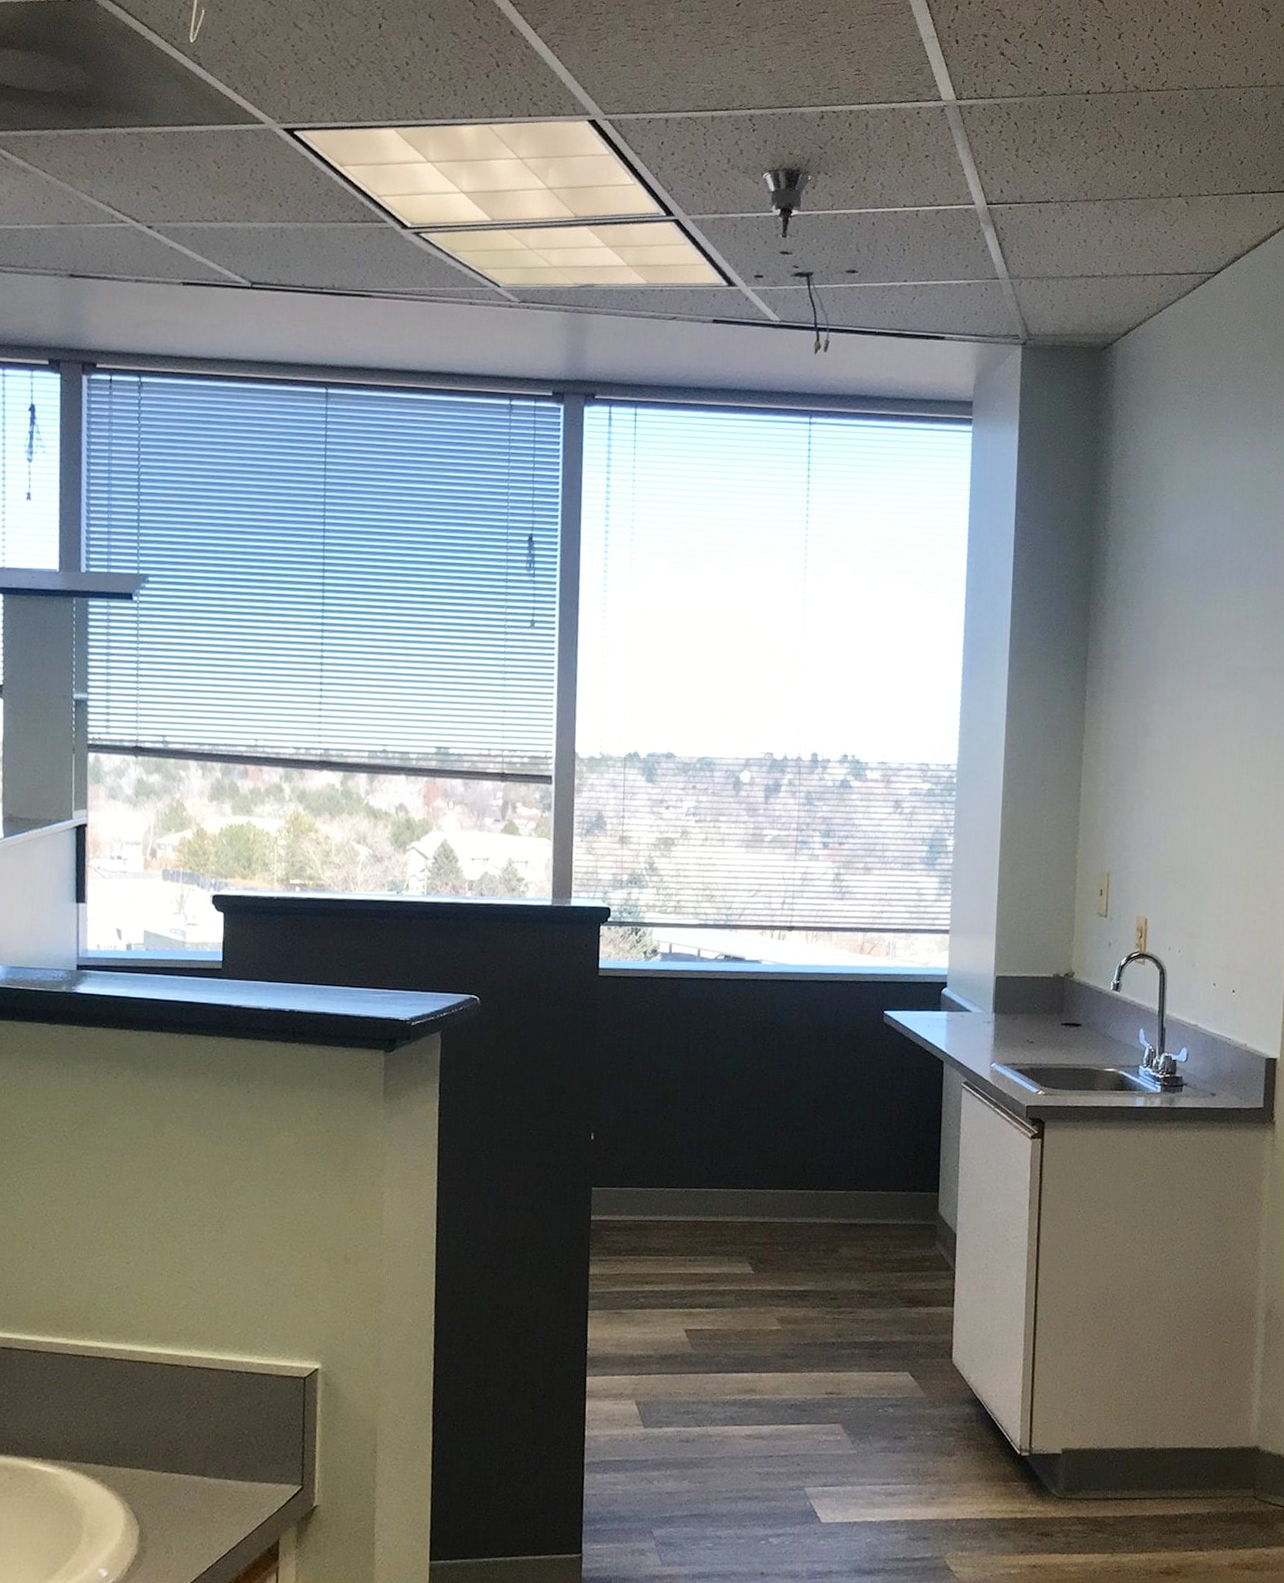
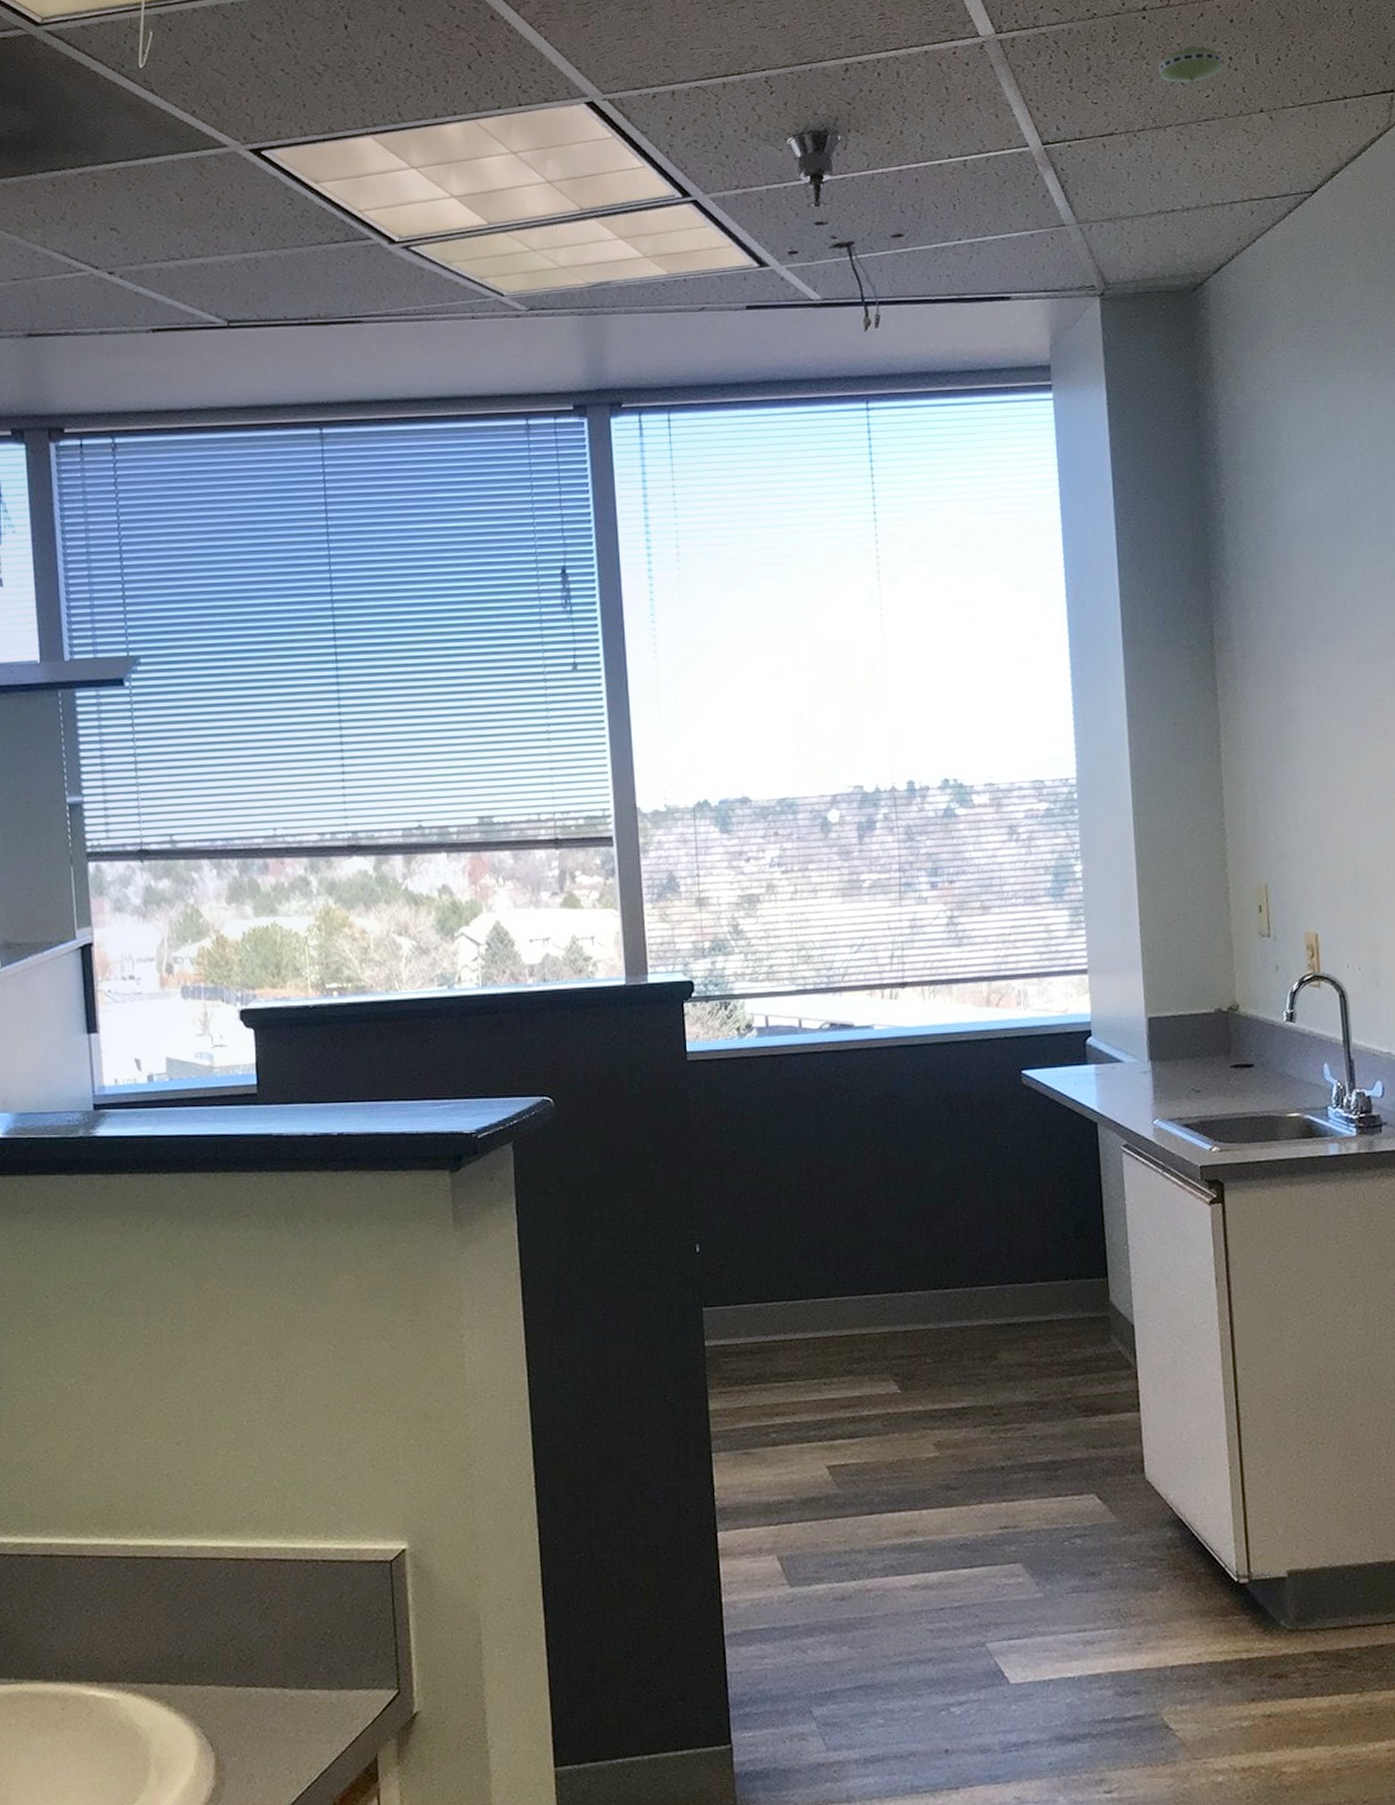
smoke detector: none [1095,130,1151,164] -> present [1159,45,1223,83]

